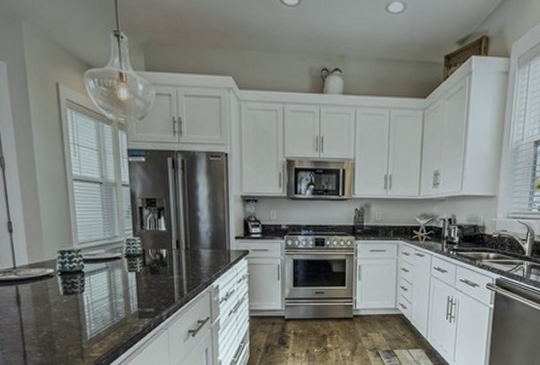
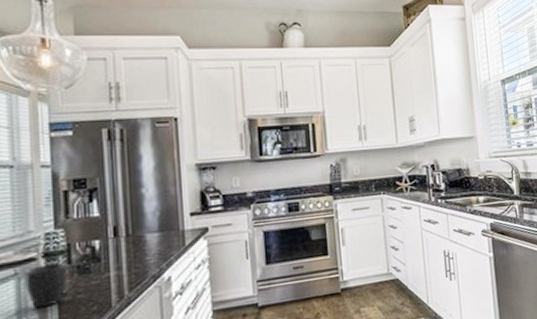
mug: none [113,263,155,295] -> present [24,261,84,309]

